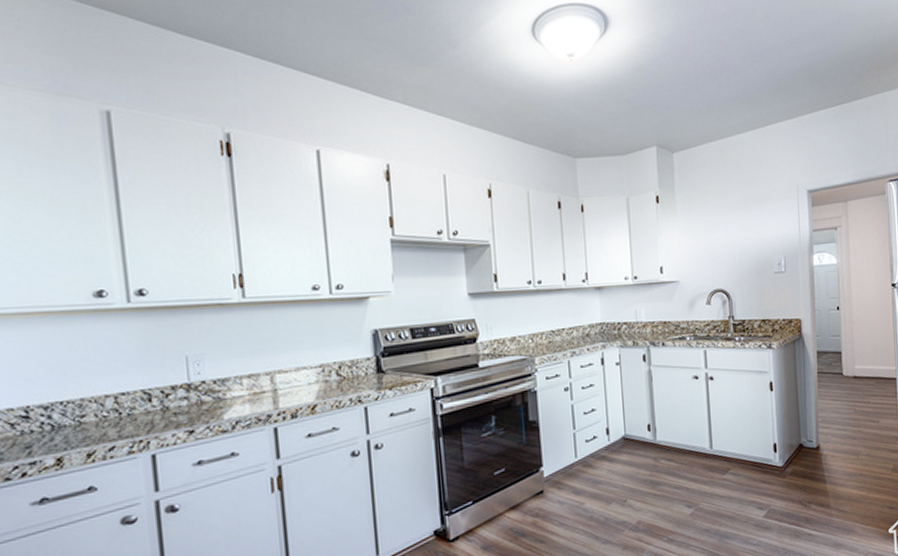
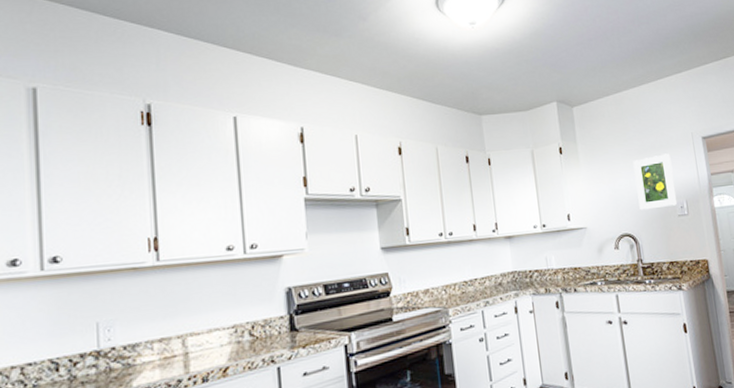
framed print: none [732,207,775,266] -> present [633,153,678,211]

